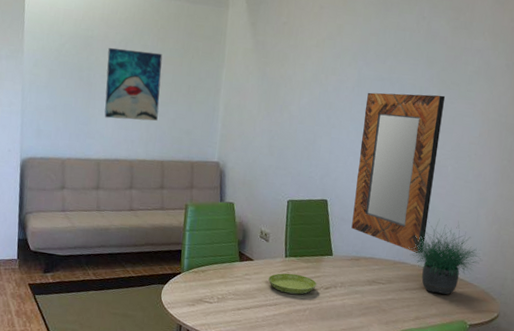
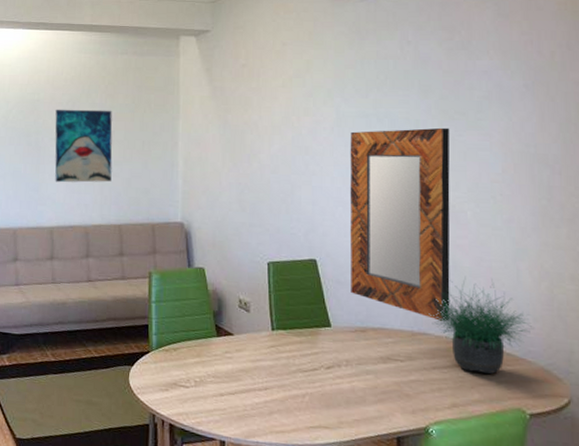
saucer: present [268,273,318,295] -> none [254,349,316,376]

